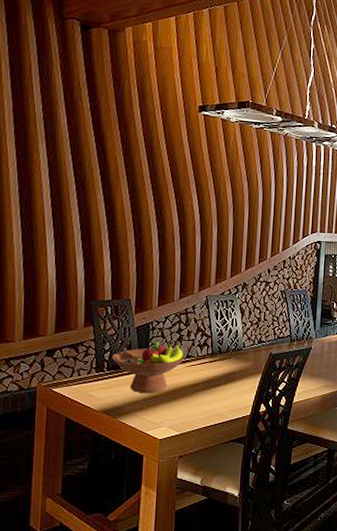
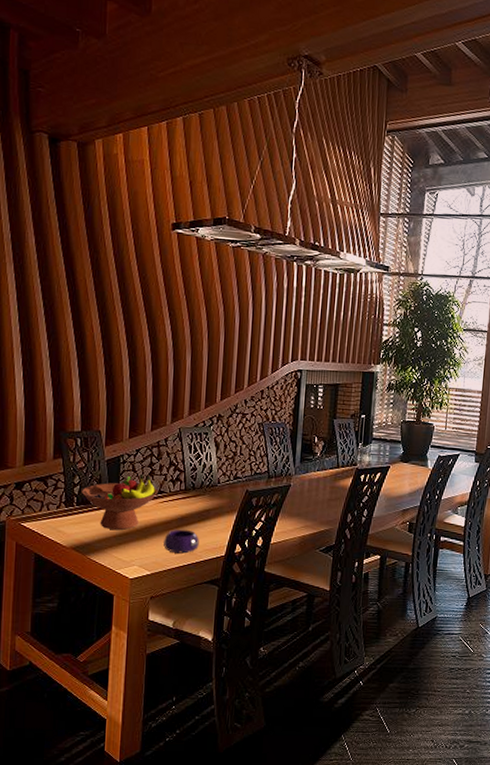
bowl: none [192,391,226,414] -> present [164,529,199,554]

